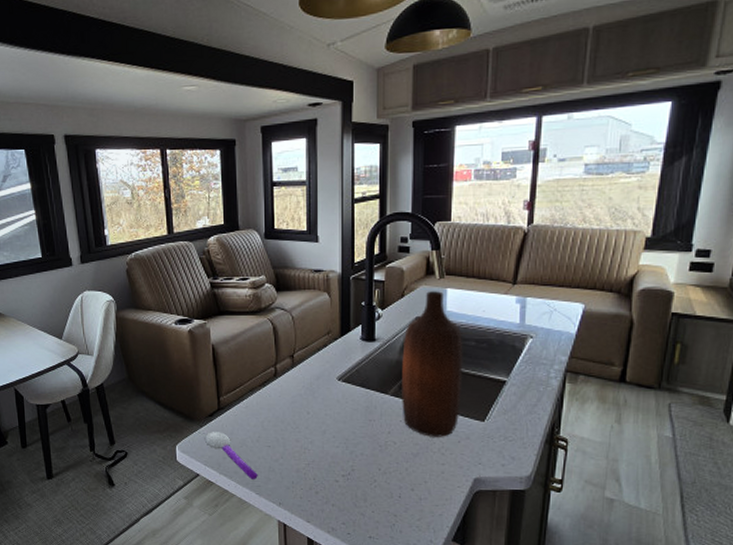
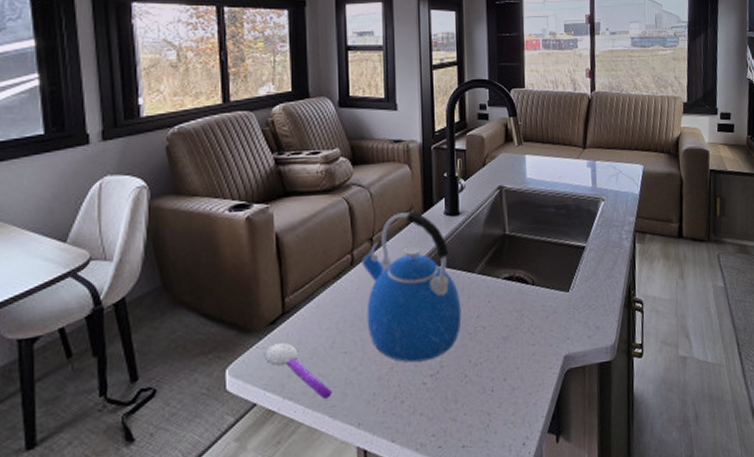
kettle: none [283,334,374,463] -> present [361,210,462,363]
bottle: present [402,291,463,437] -> none [487,158,546,316]

